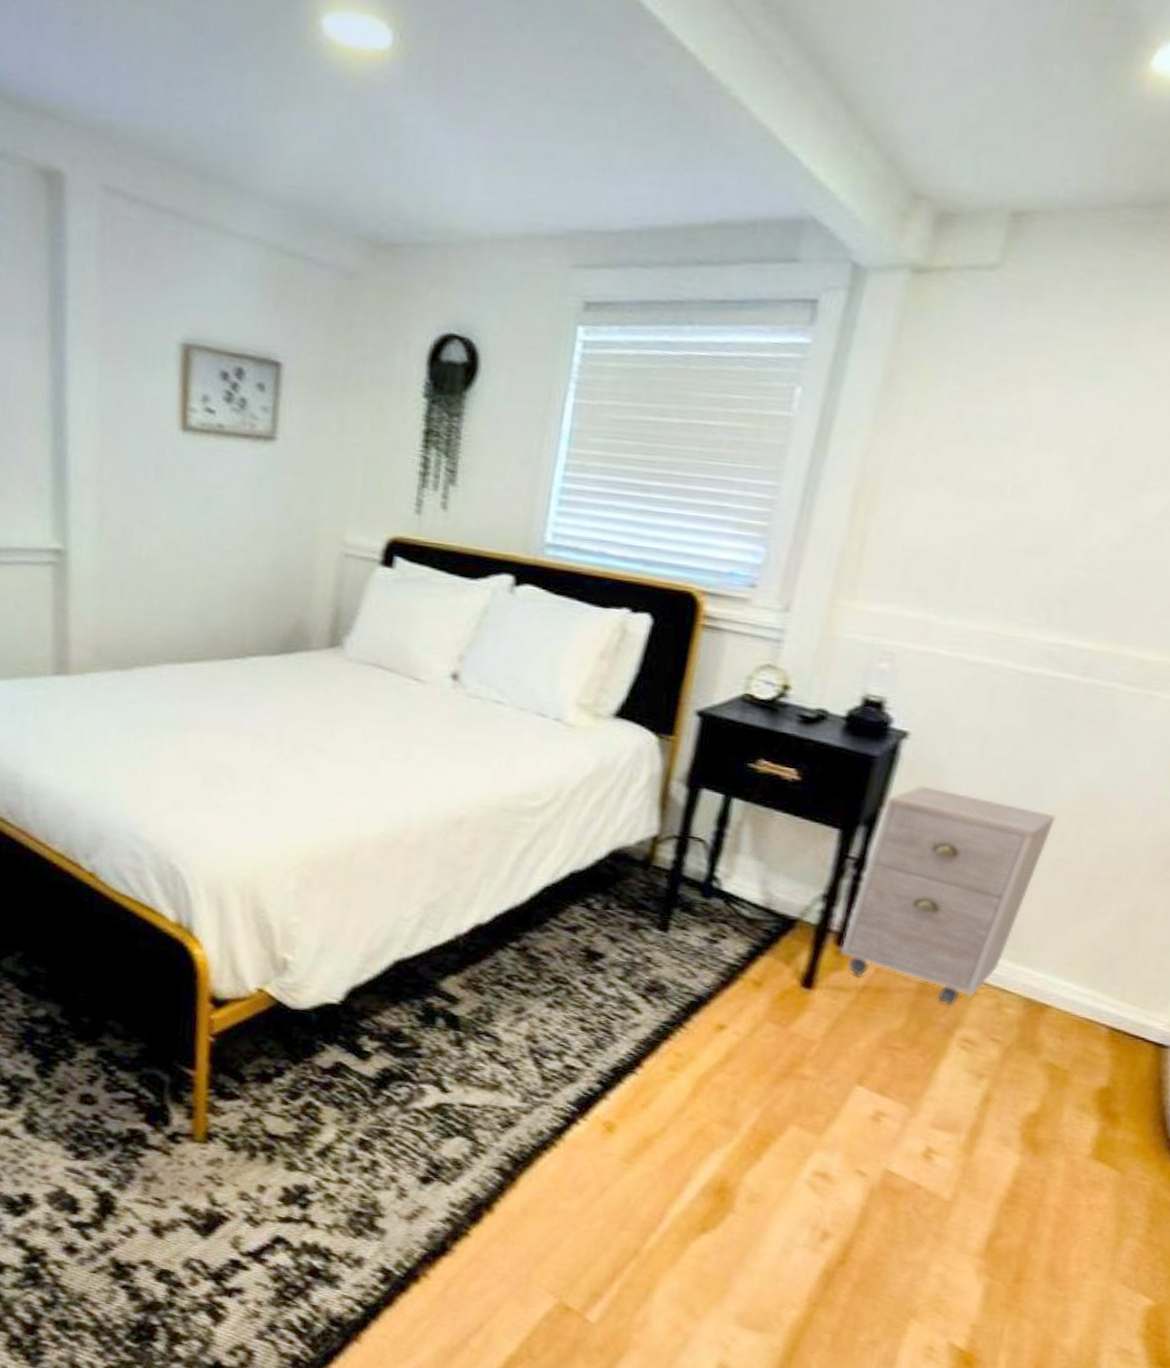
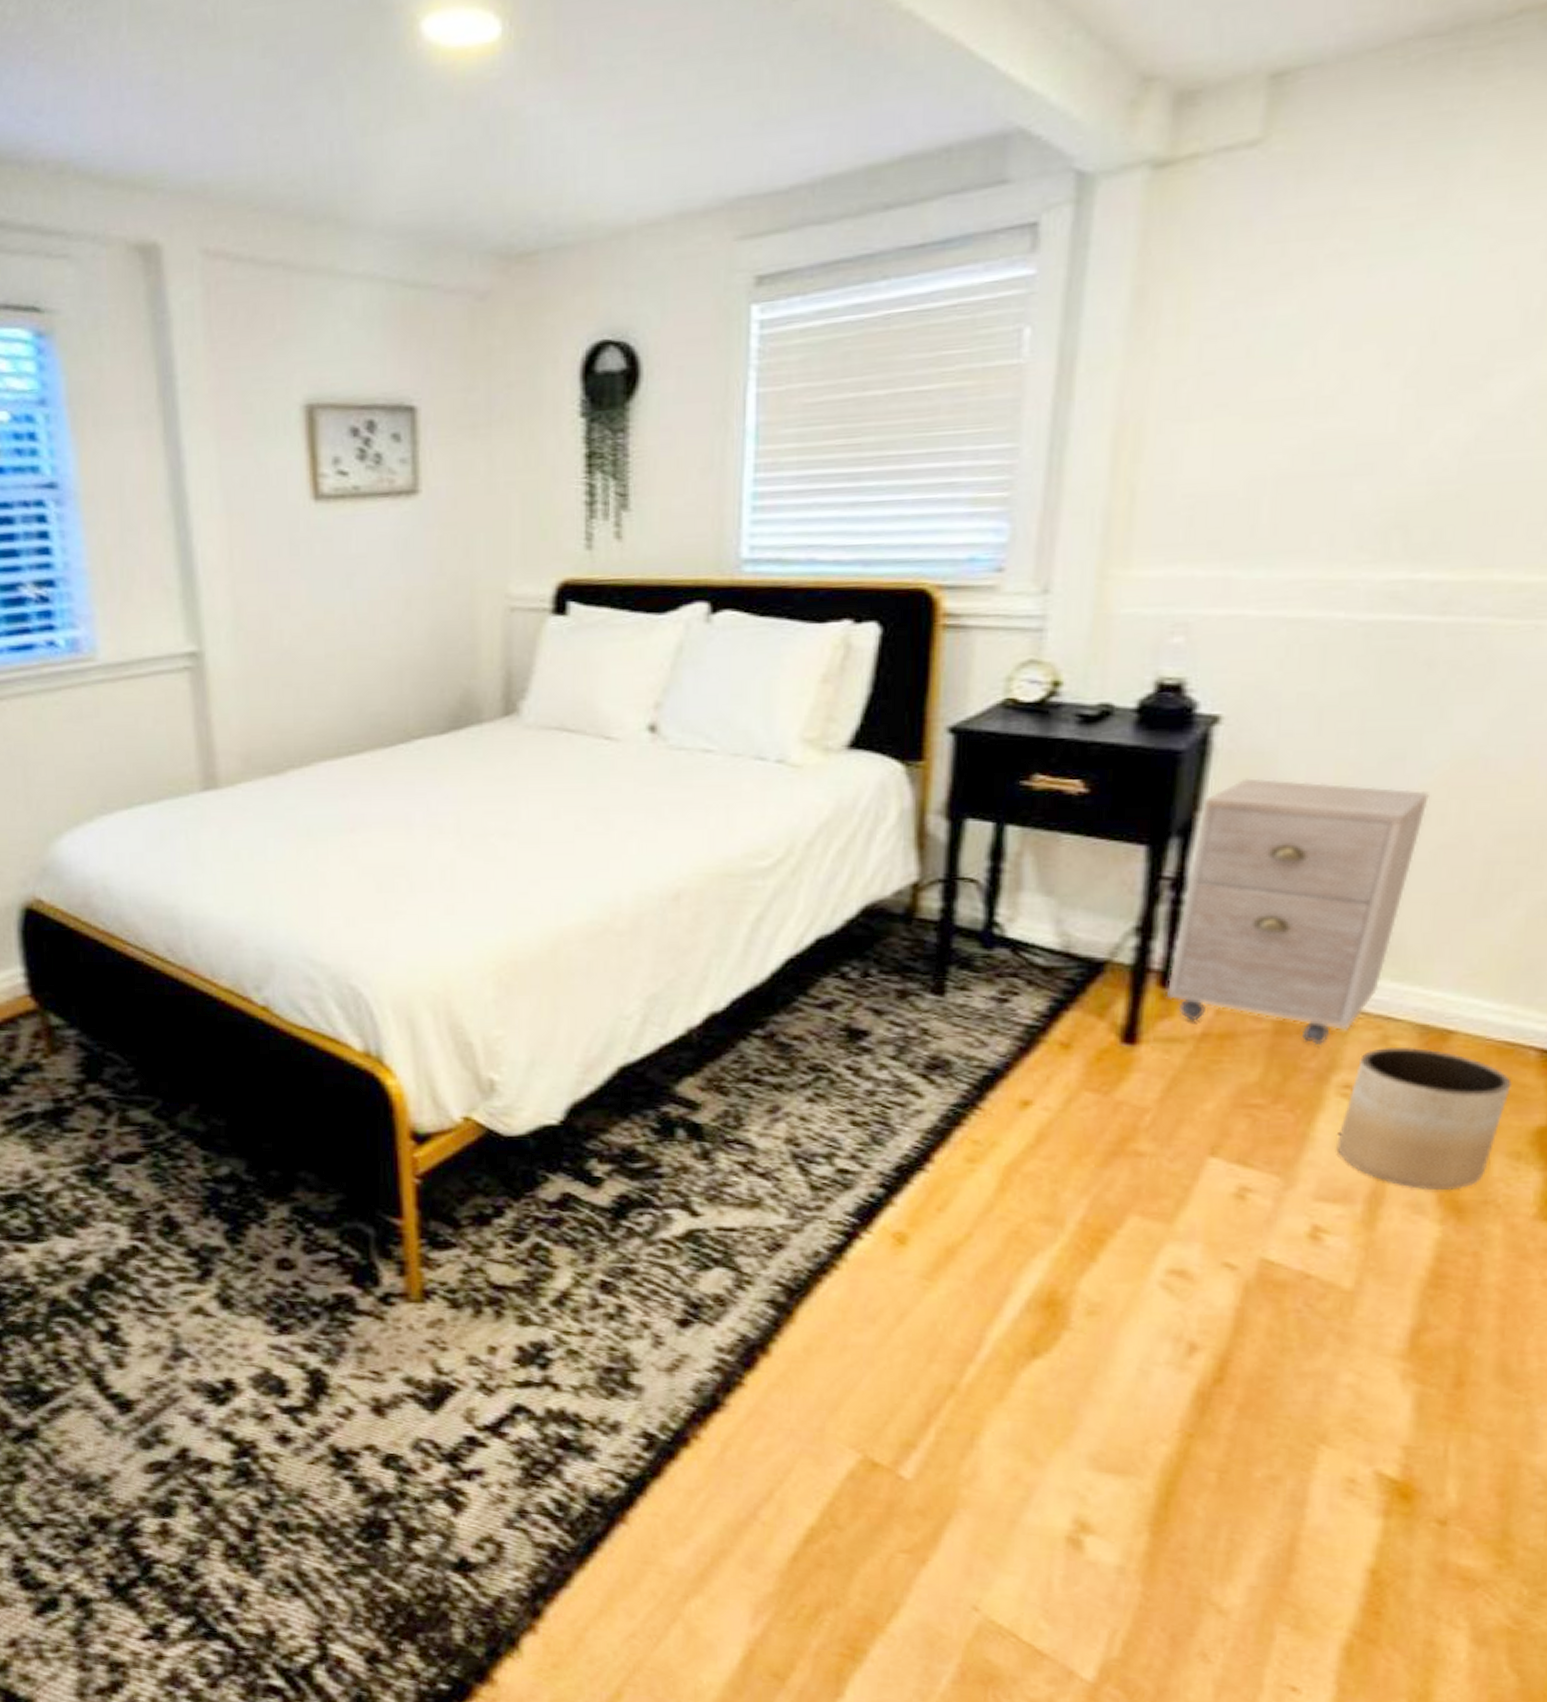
planter: none [952,1013,1086,1130] -> present [1336,1046,1512,1190]

